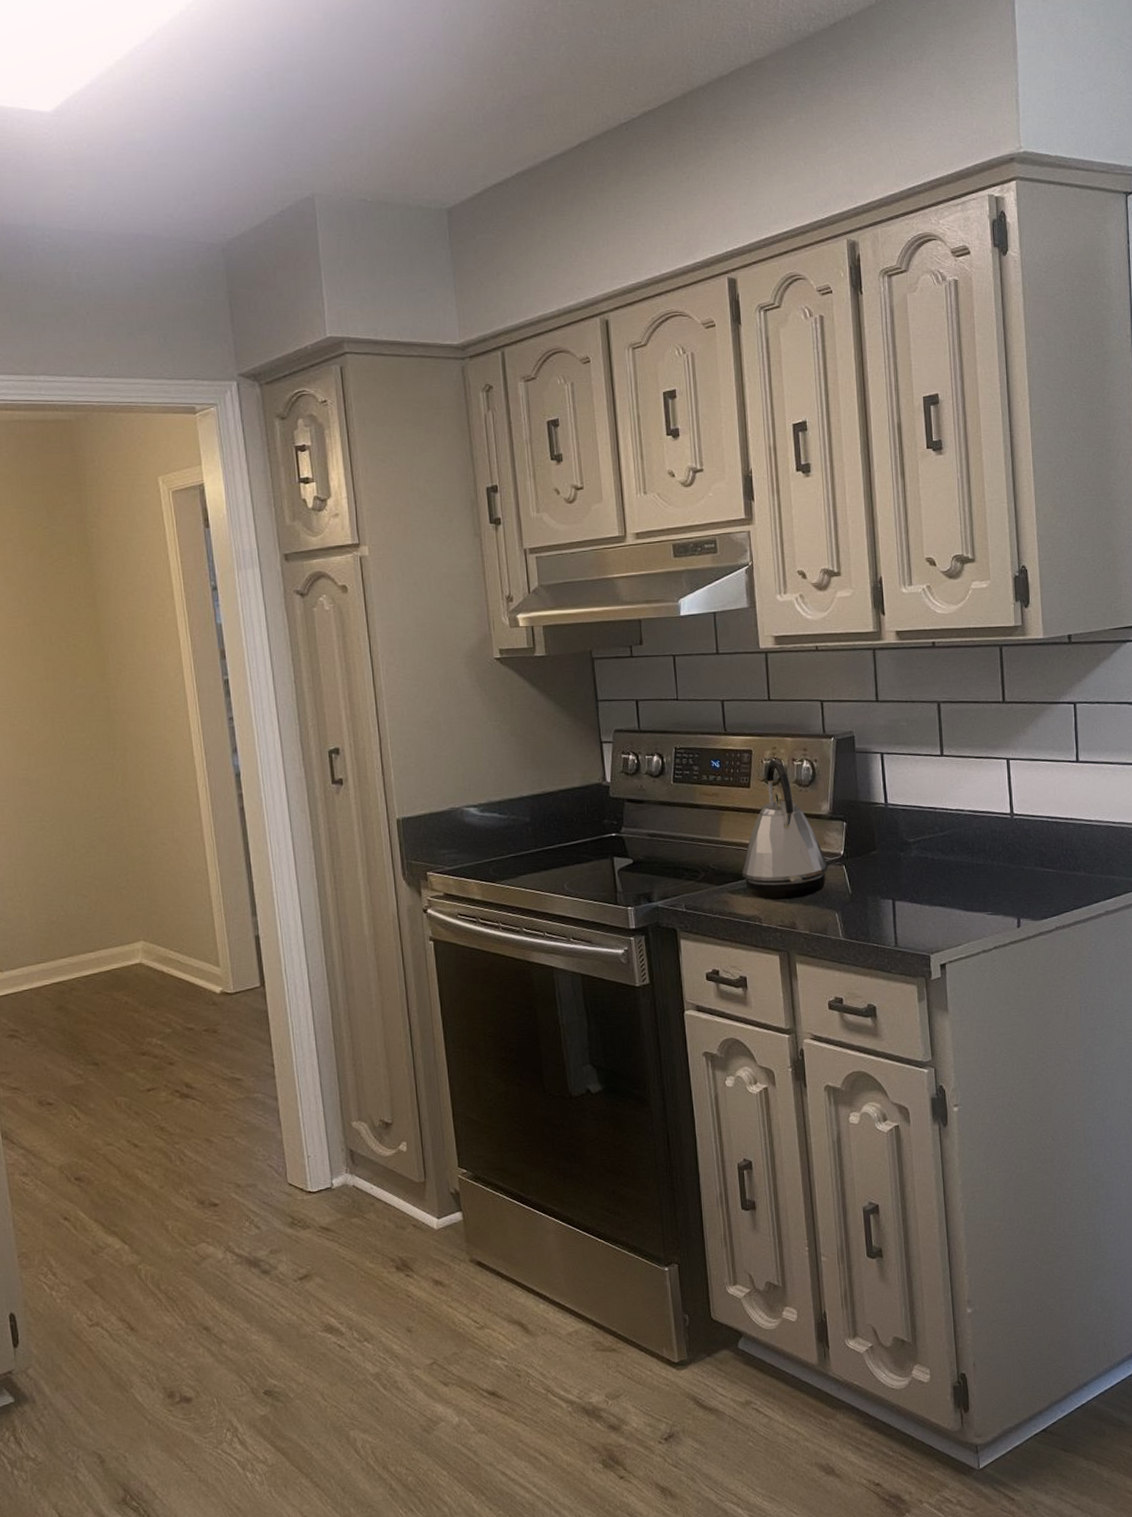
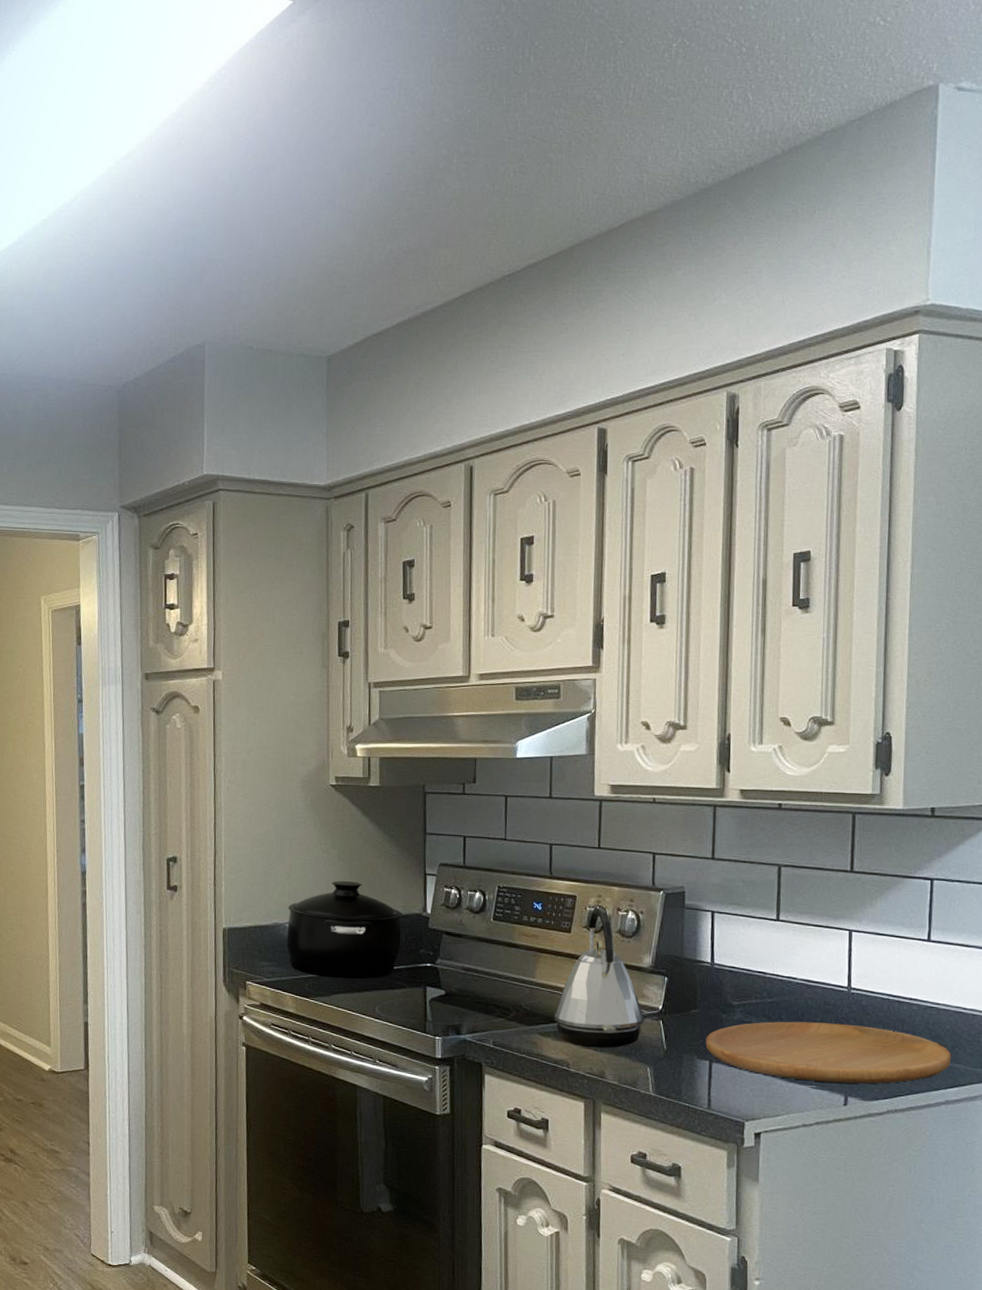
saucepan: none [463,757,583,859] -> present [286,881,403,979]
cutting board: none [887,849,1107,908] -> present [705,1021,952,1084]

